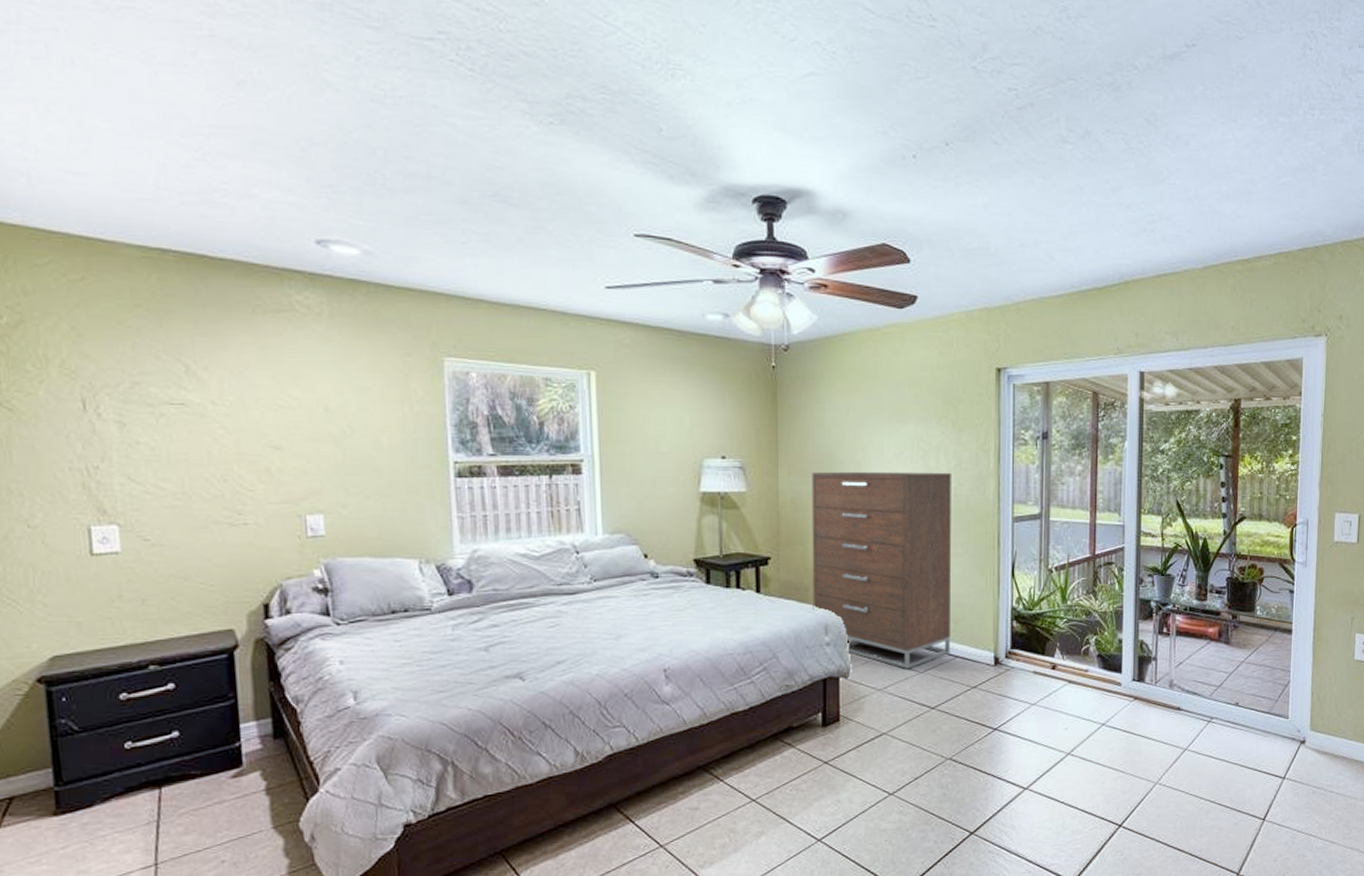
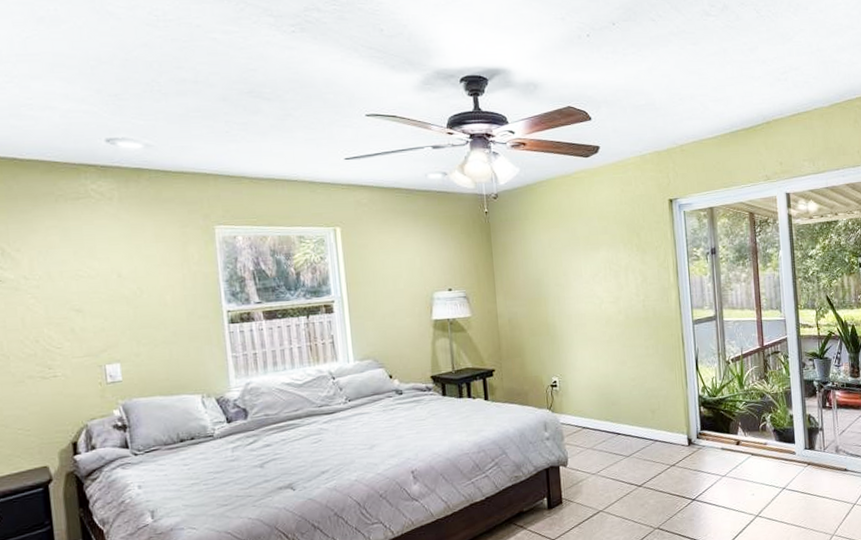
dresser: present [811,472,951,669] -> none [524,287,650,454]

